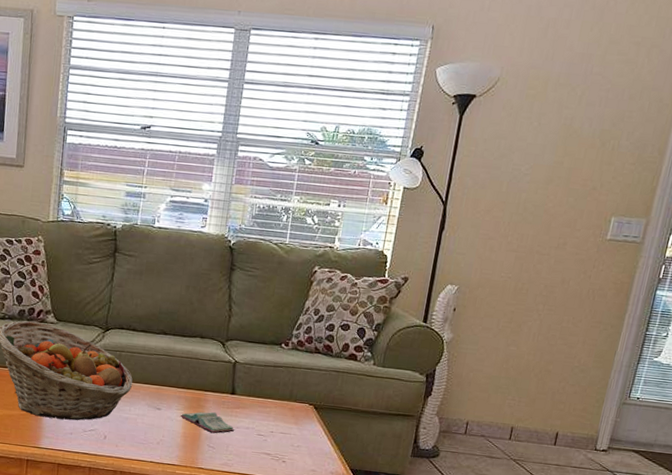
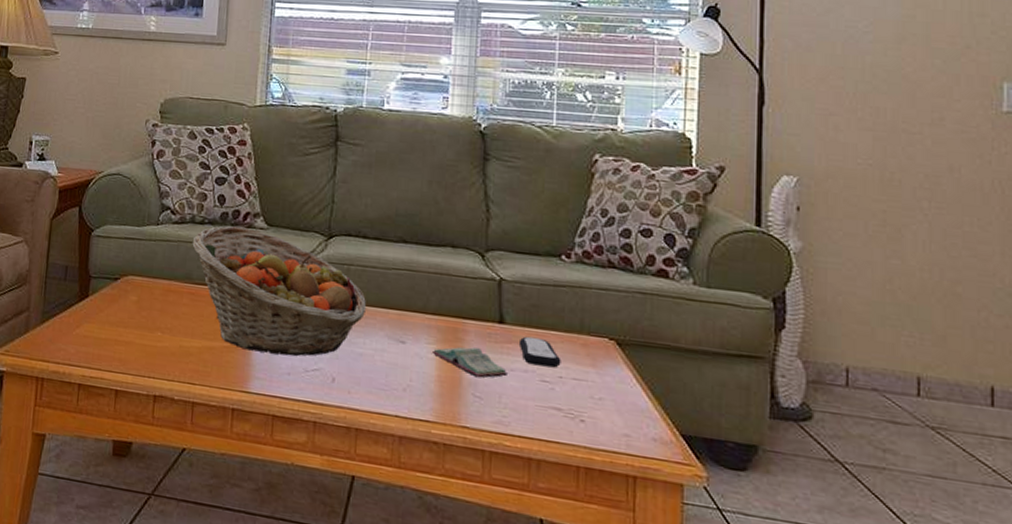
remote control: none [244,403,274,426] -> present [518,336,561,368]

